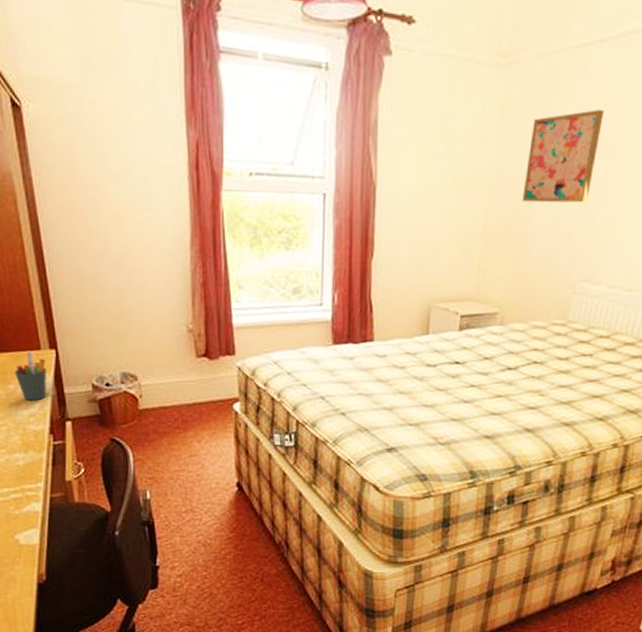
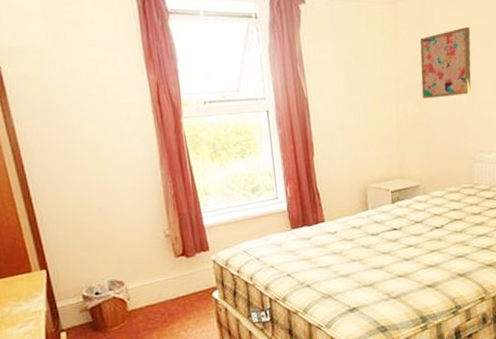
pen holder: present [15,352,47,401] -> none [8,275,41,320]

